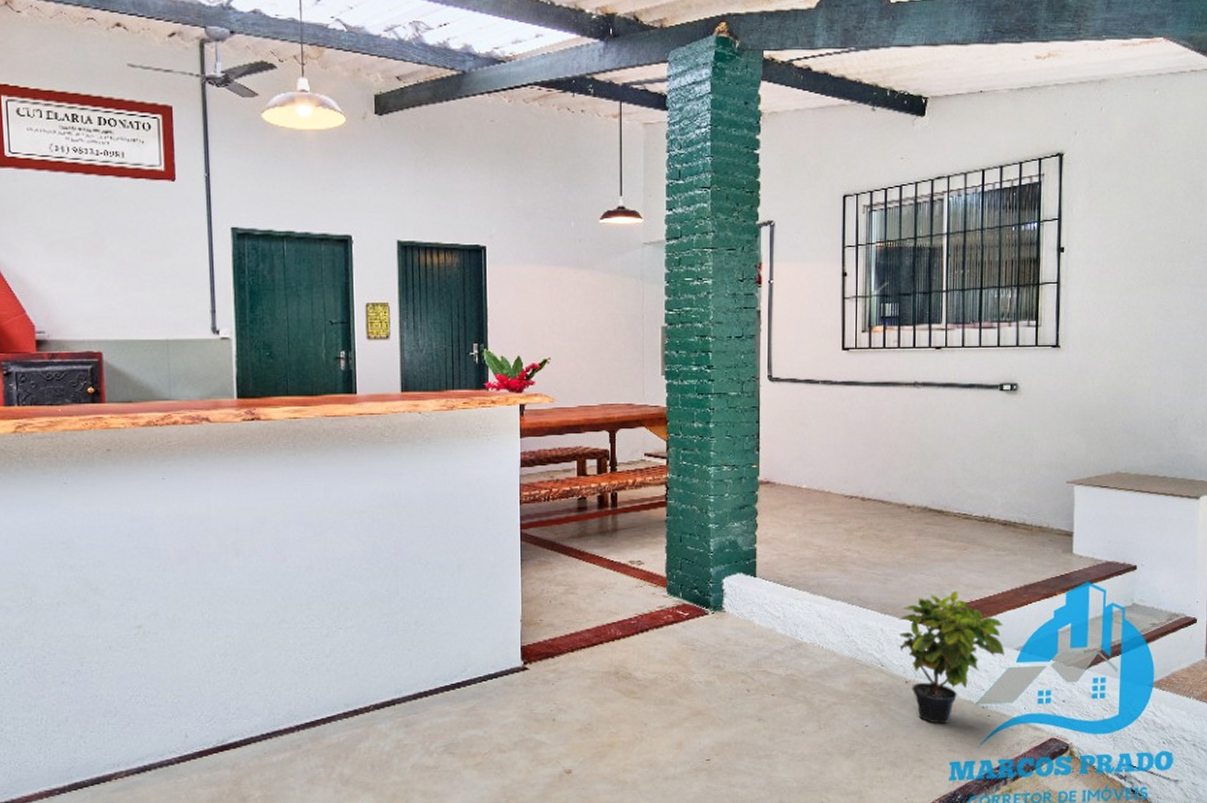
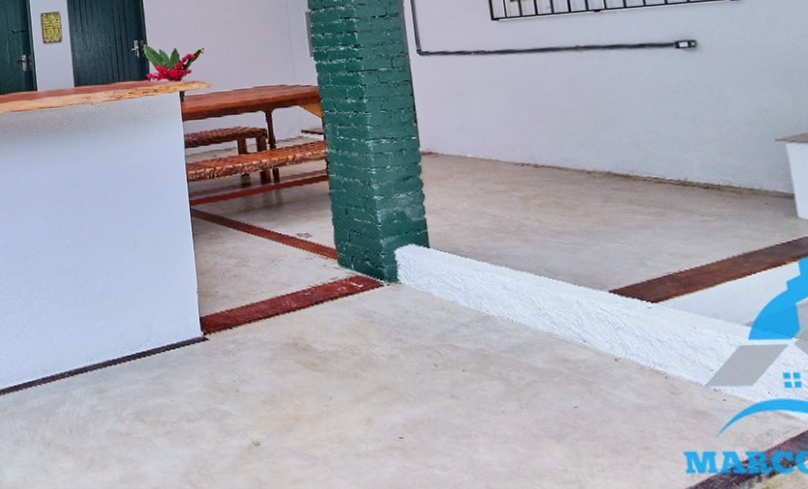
potted plant: present [898,590,1005,724] -> none [596,260,732,407]

